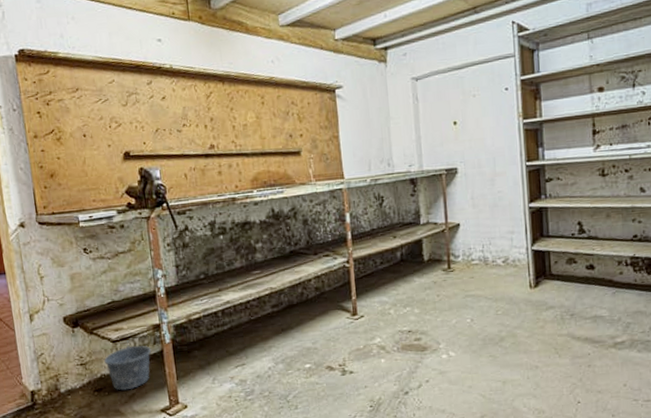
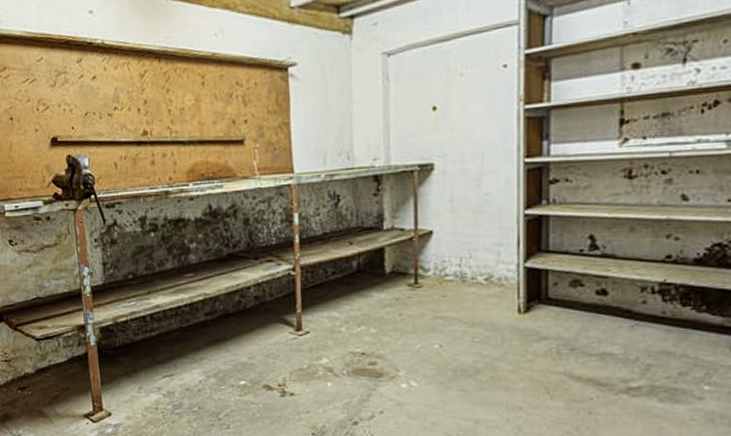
bucket: present [104,340,152,391] -> none [28,339,76,392]

